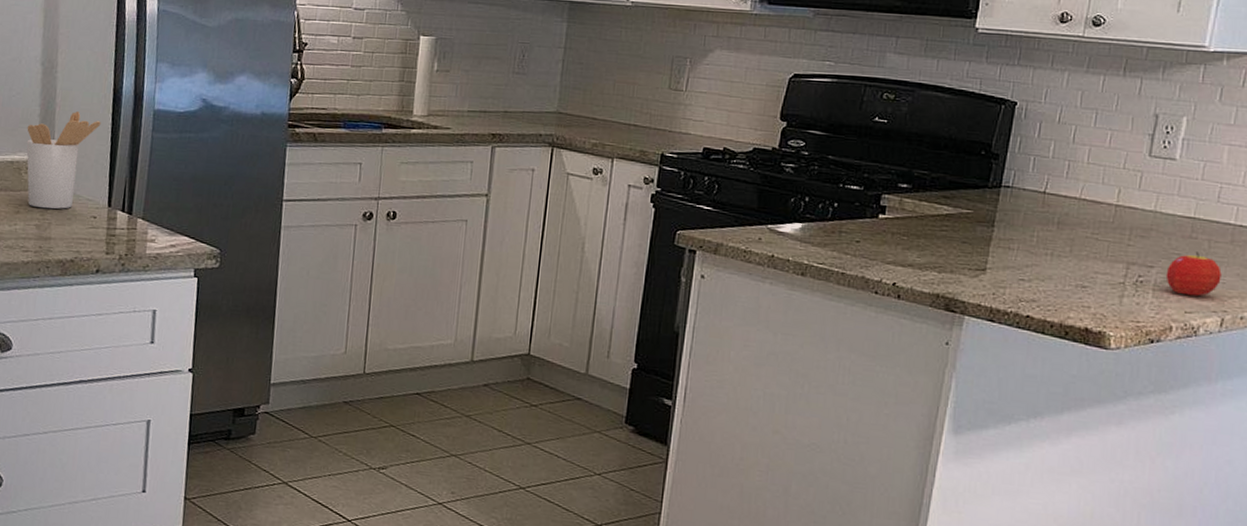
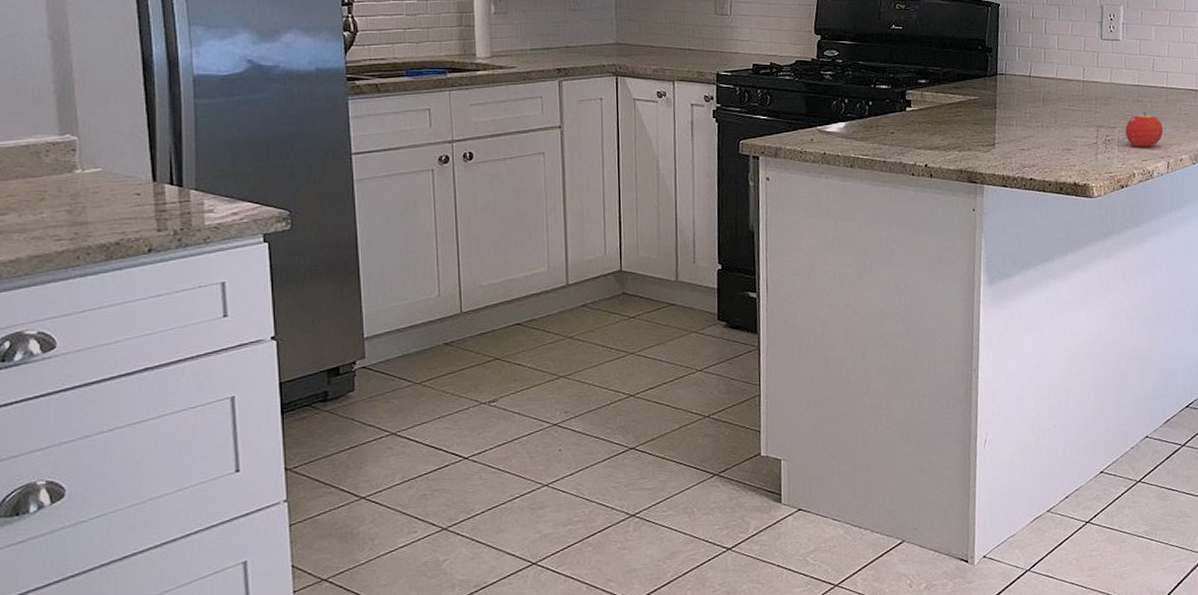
utensil holder: present [26,112,101,209] -> none [41,85,132,192]

